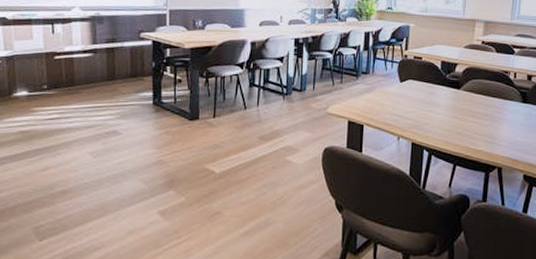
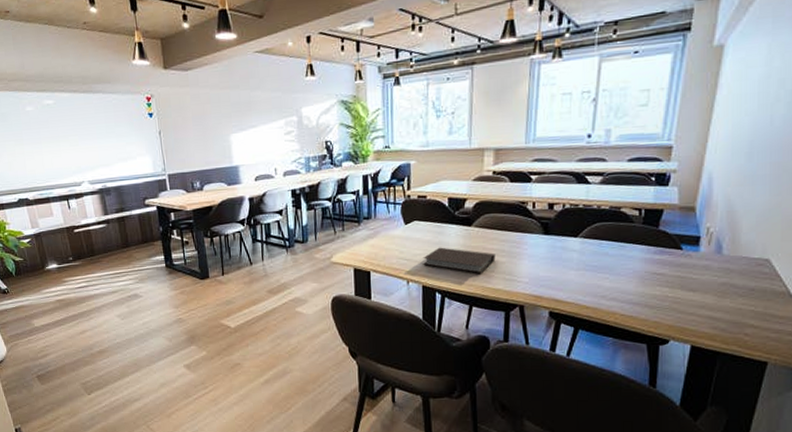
notebook: none [414,106,480,134] -> present [423,247,496,273]

